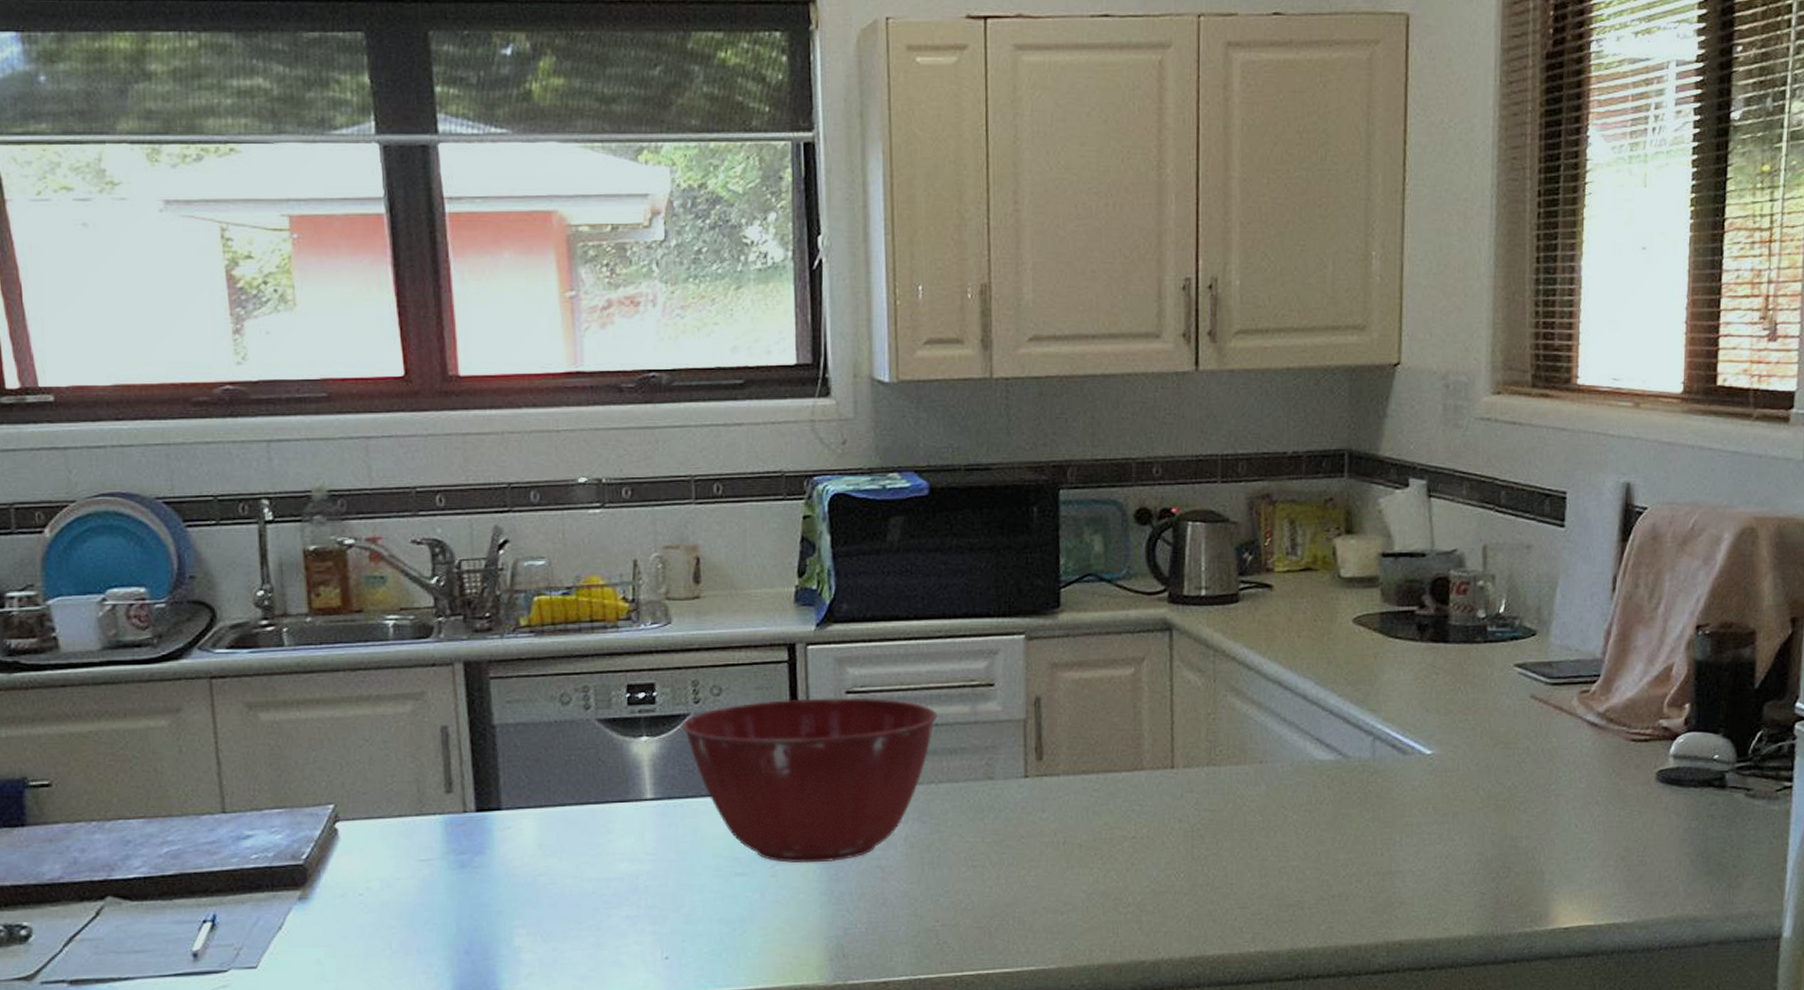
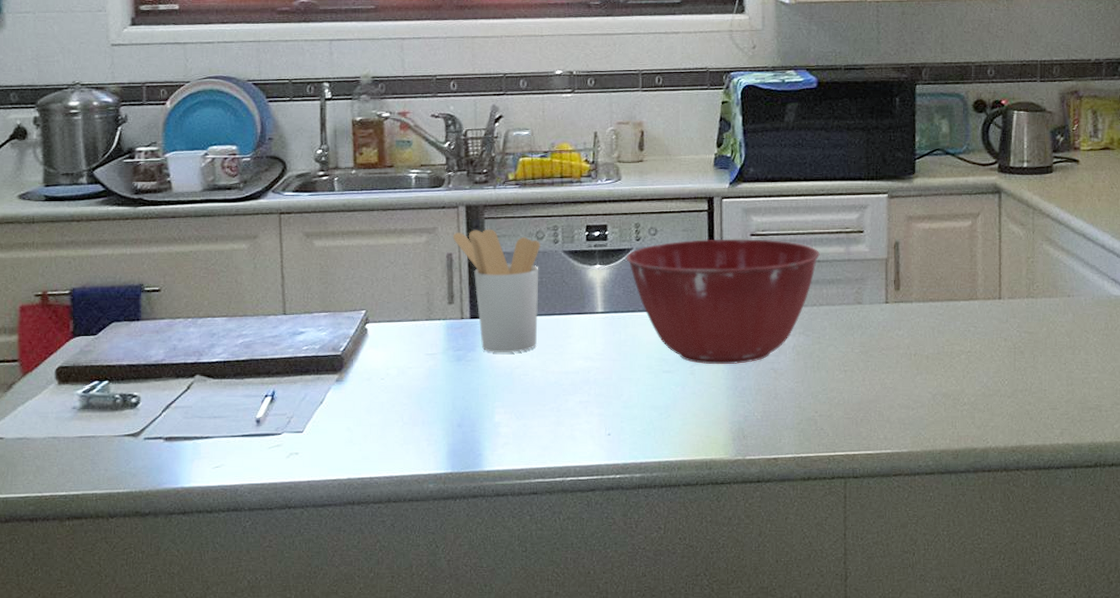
utensil holder: none [447,692,568,857] -> present [452,229,540,353]

